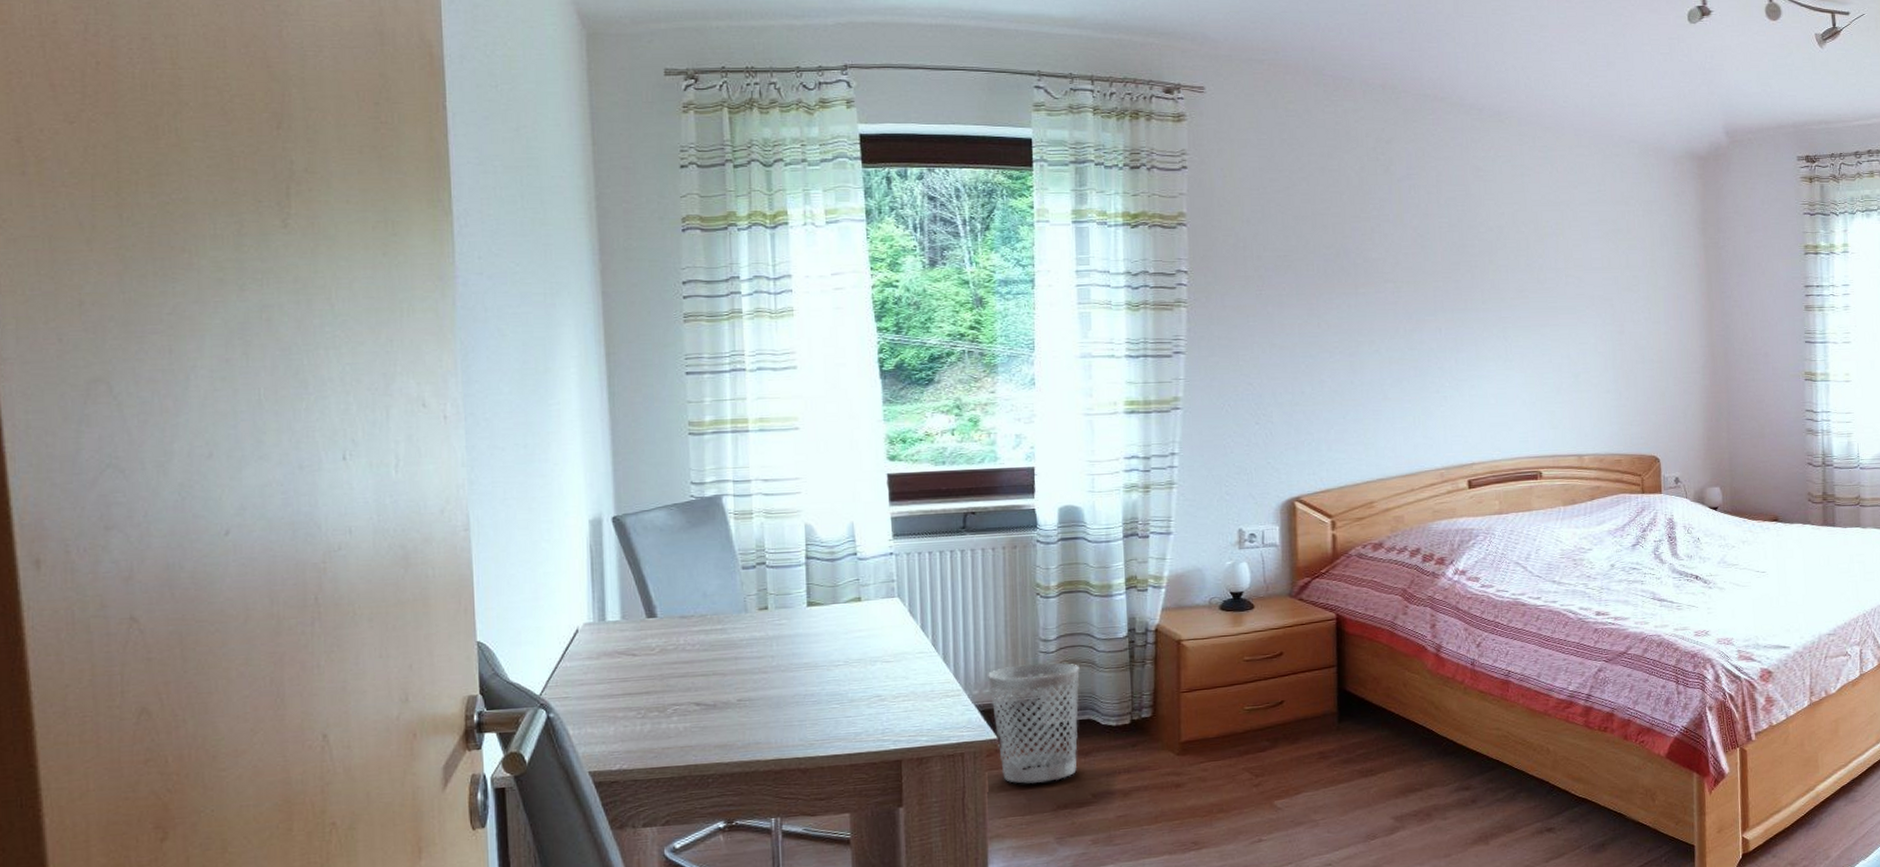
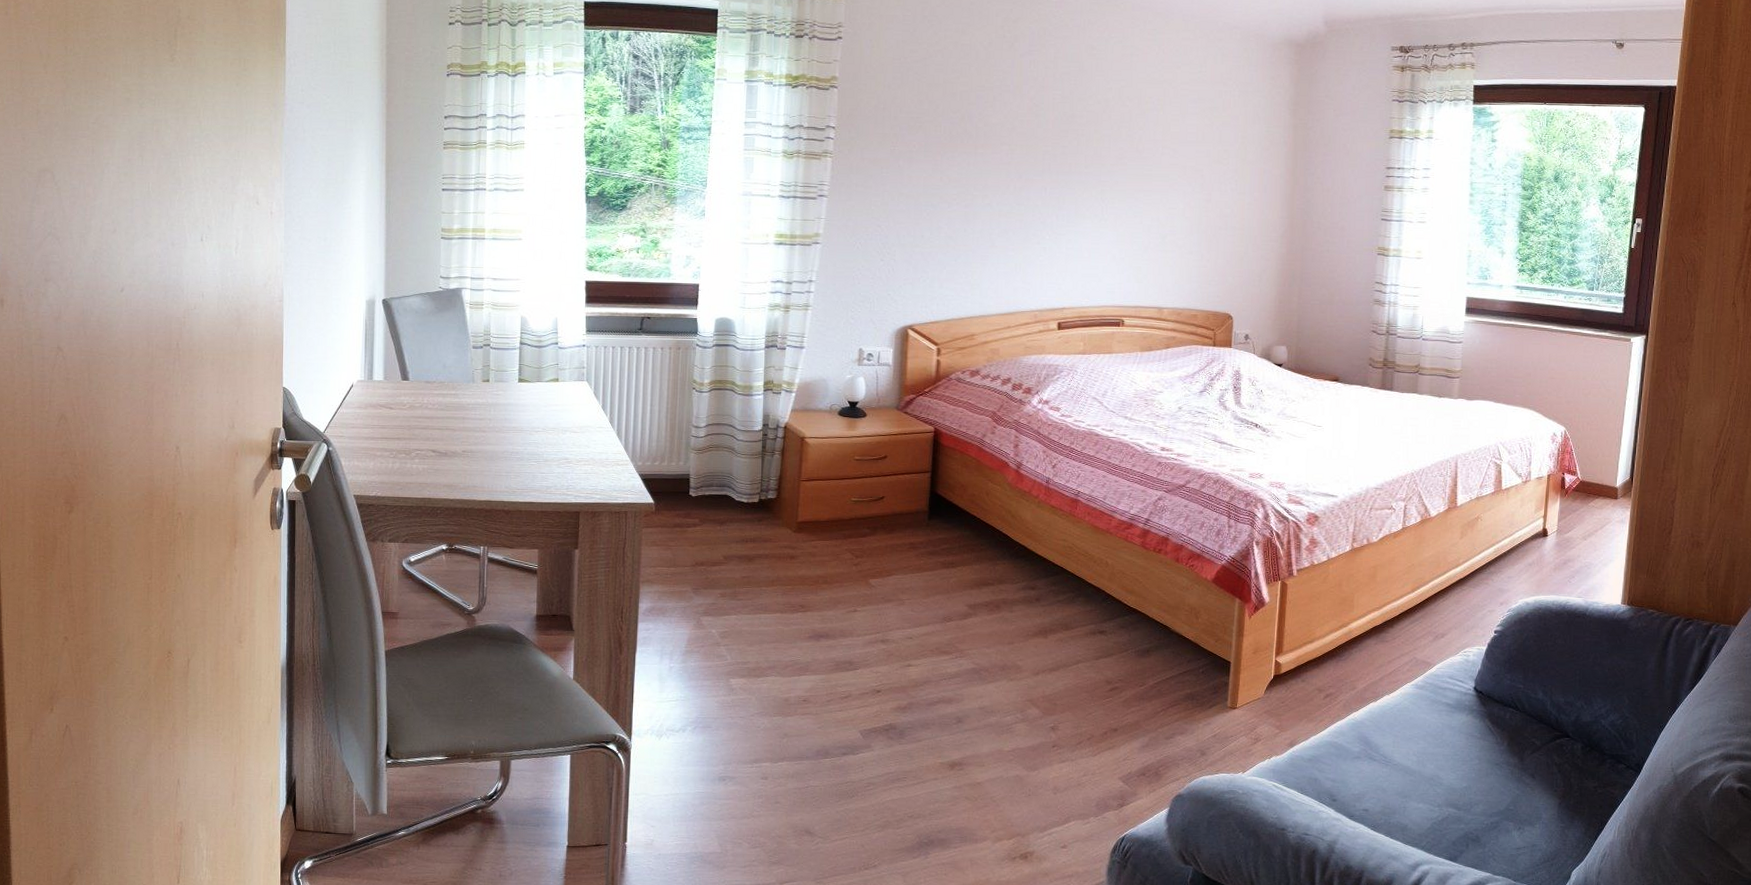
wastebasket: present [988,662,1080,784] -> none [650,444,722,542]

